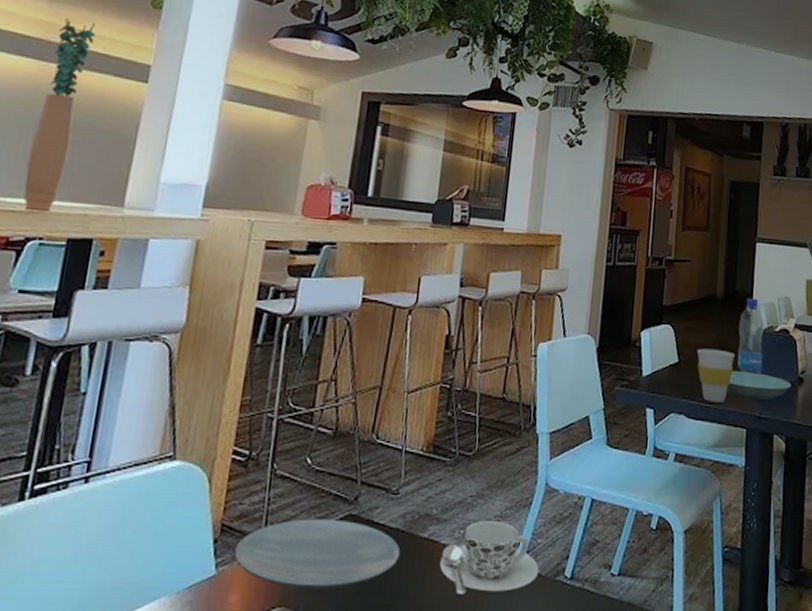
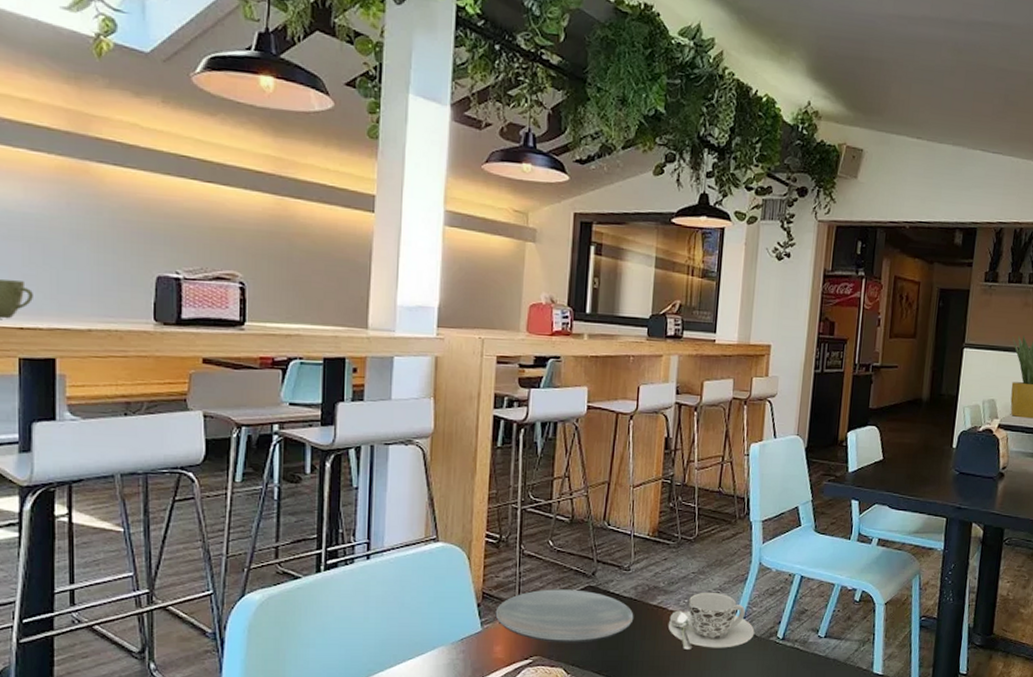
vase: present [23,18,96,213] -> none [278,153,322,335]
cup: present [697,348,735,402] -> none [901,447,938,495]
saucer: present [725,370,792,400] -> none [928,466,992,493]
bottle: present [737,298,764,376] -> none [939,400,968,471]

